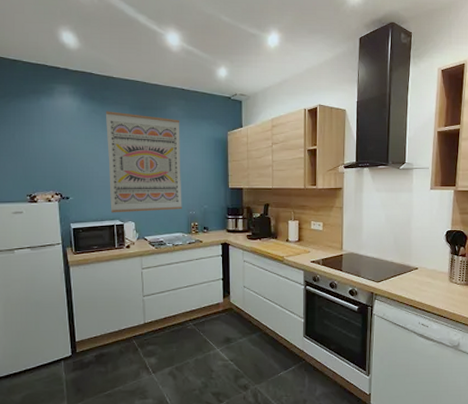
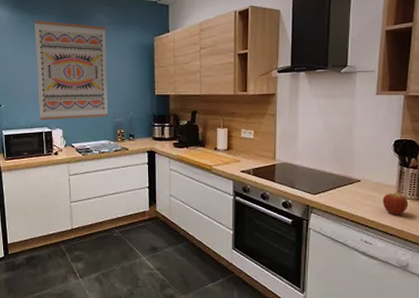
fruit: none [437,278,459,299] -> present [382,192,409,215]

